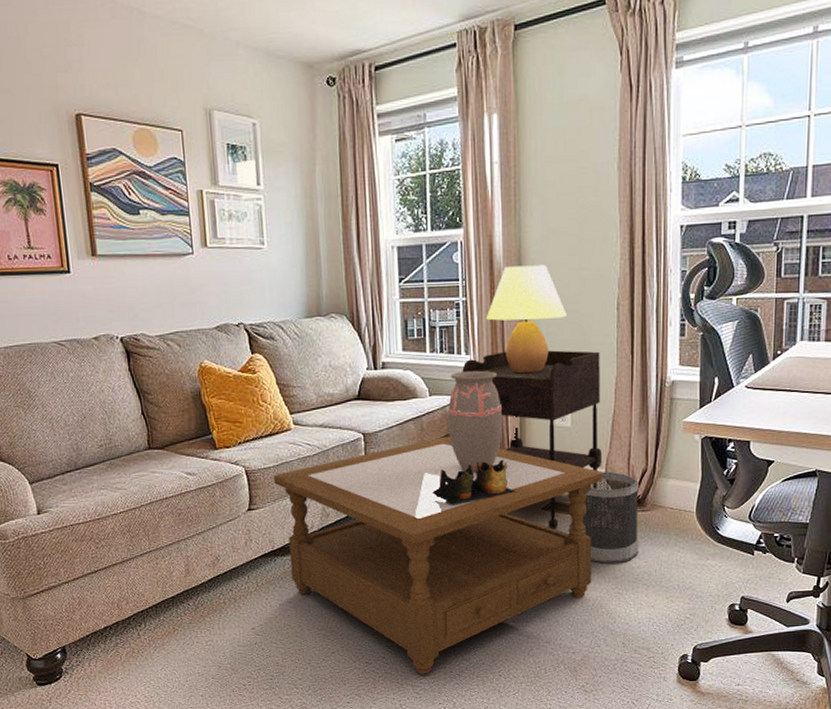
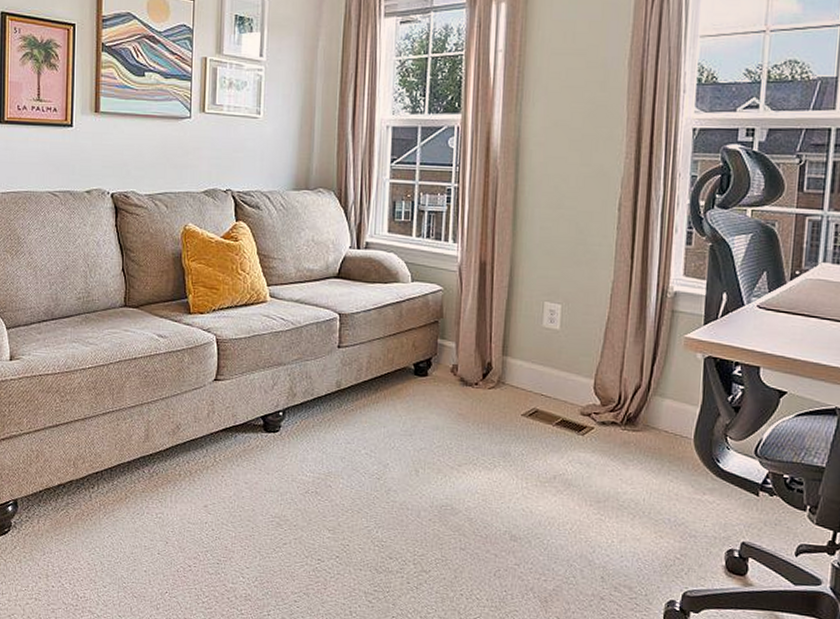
coffee table: present [273,436,603,674] -> none [243,325,591,582]
decorative bowl: present [431,459,516,504] -> none [404,356,495,399]
decorative vase: present [447,370,503,473] -> none [428,259,488,368]
side table: present [462,350,603,528] -> none [448,242,597,438]
table lamp: present [485,265,568,374] -> none [477,156,565,269]
wastebasket: present [583,471,639,564] -> none [565,382,631,486]

